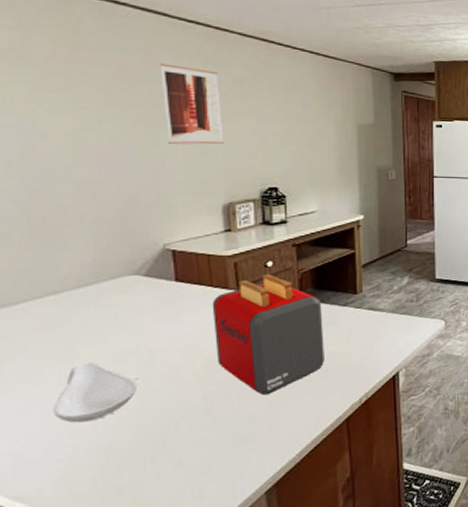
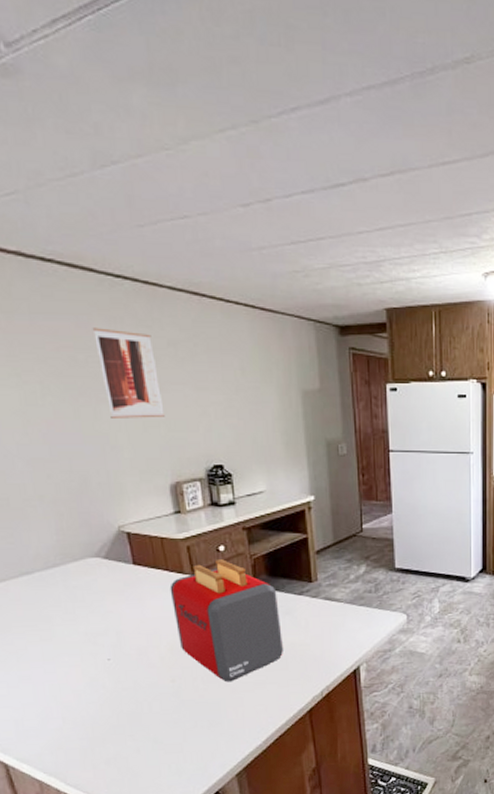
spoon rest: present [54,361,138,423] -> none [41,640,111,697]

